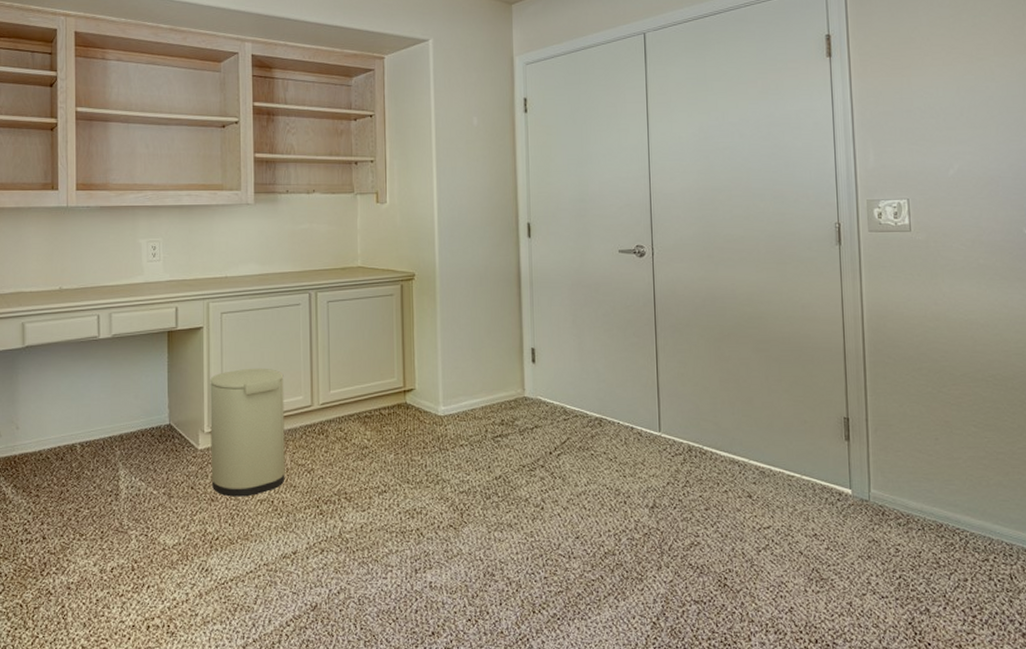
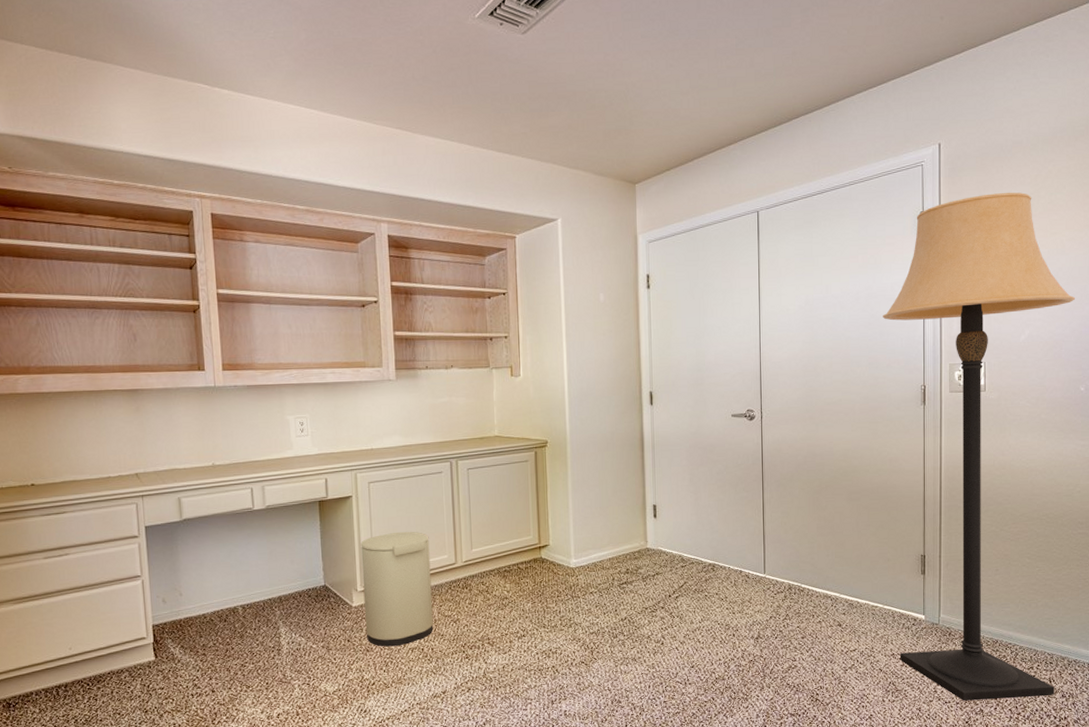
lamp: none [787,14,1018,597] -> present [883,192,1076,701]

